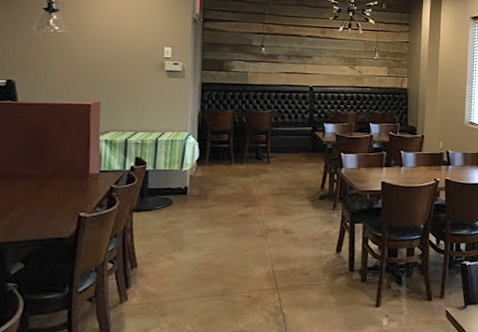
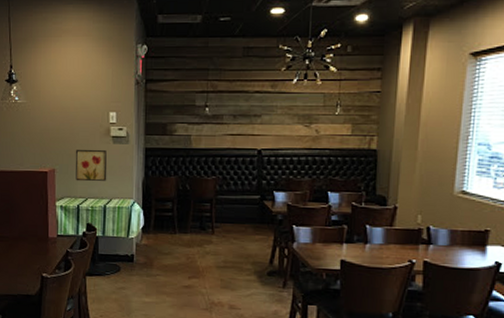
wall art: none [124,83,161,115] -> present [75,149,107,182]

